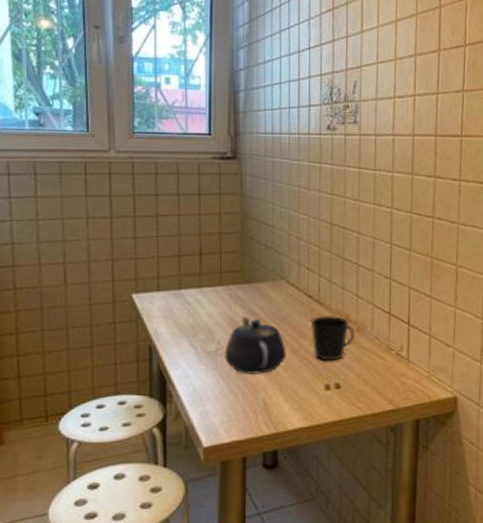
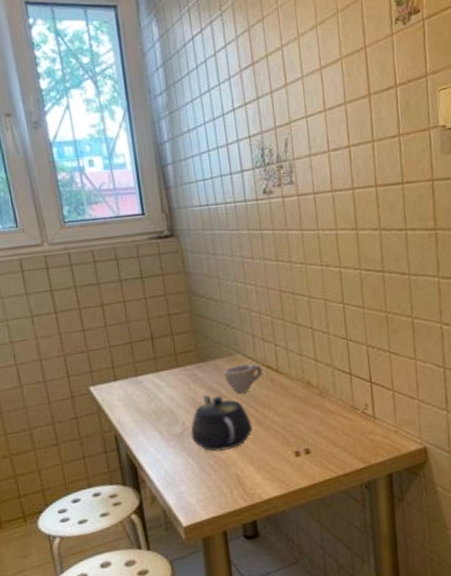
cup: none [265,291,304,318] -> present [224,364,263,393]
cup: present [310,315,355,361] -> none [272,382,318,428]

